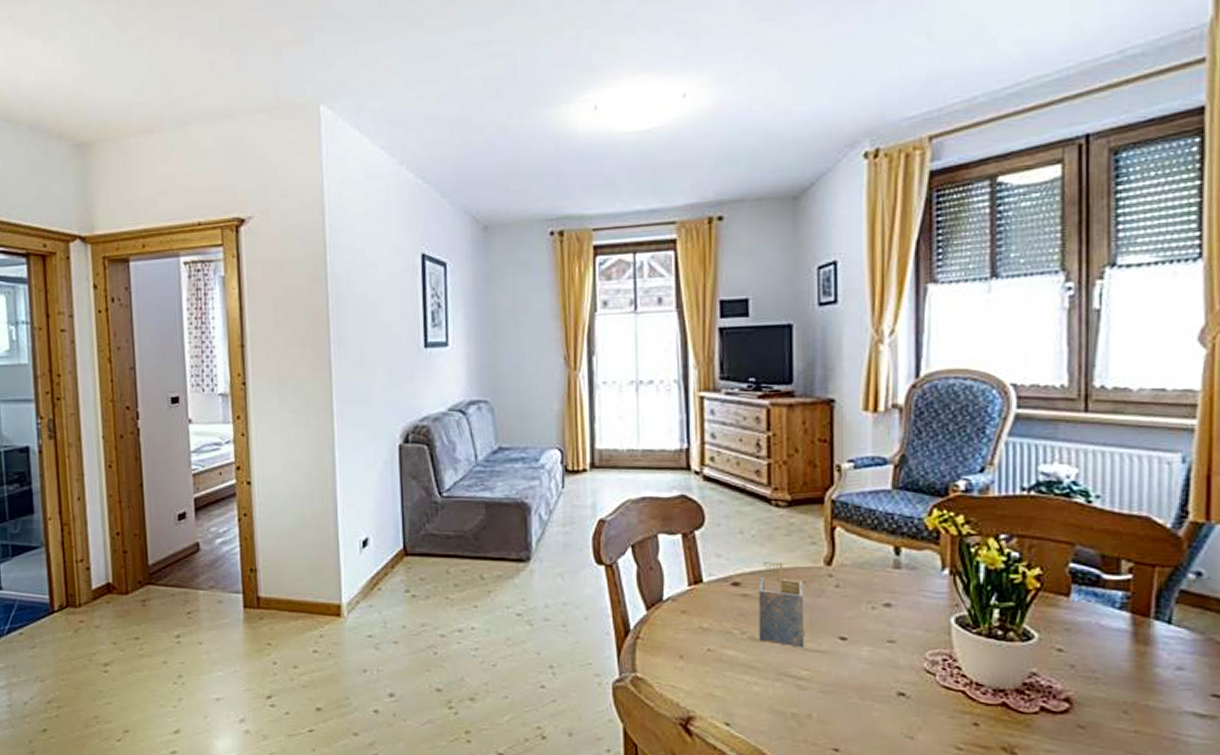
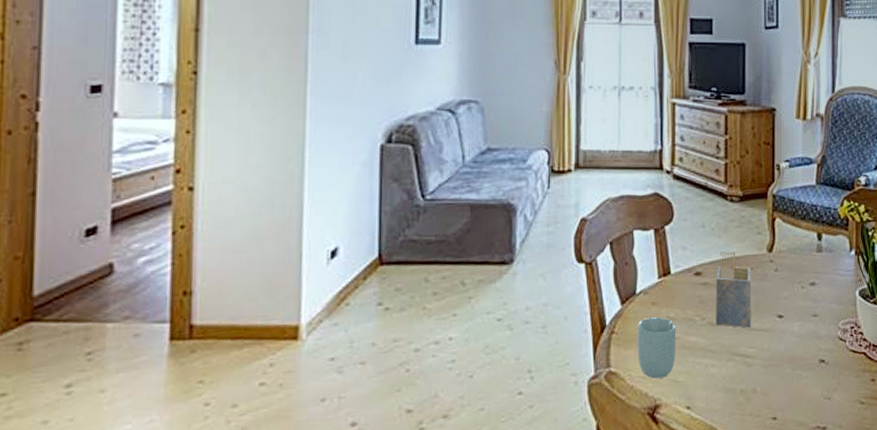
cup: none [666,626,712,690] -> present [638,317,677,379]

